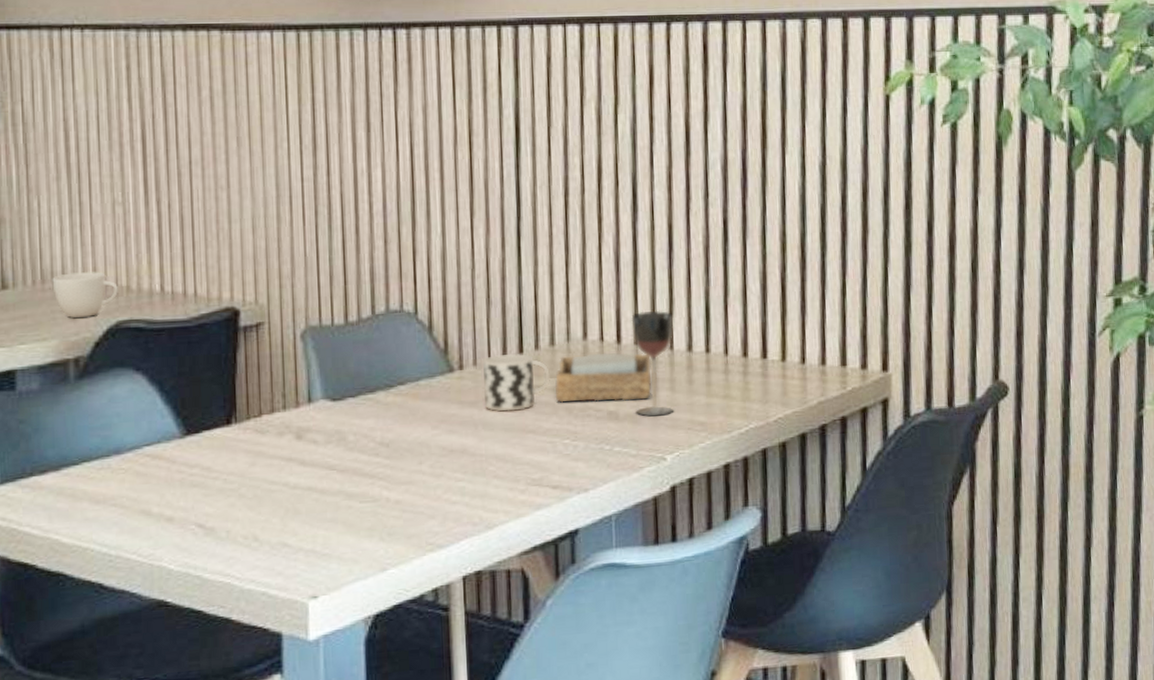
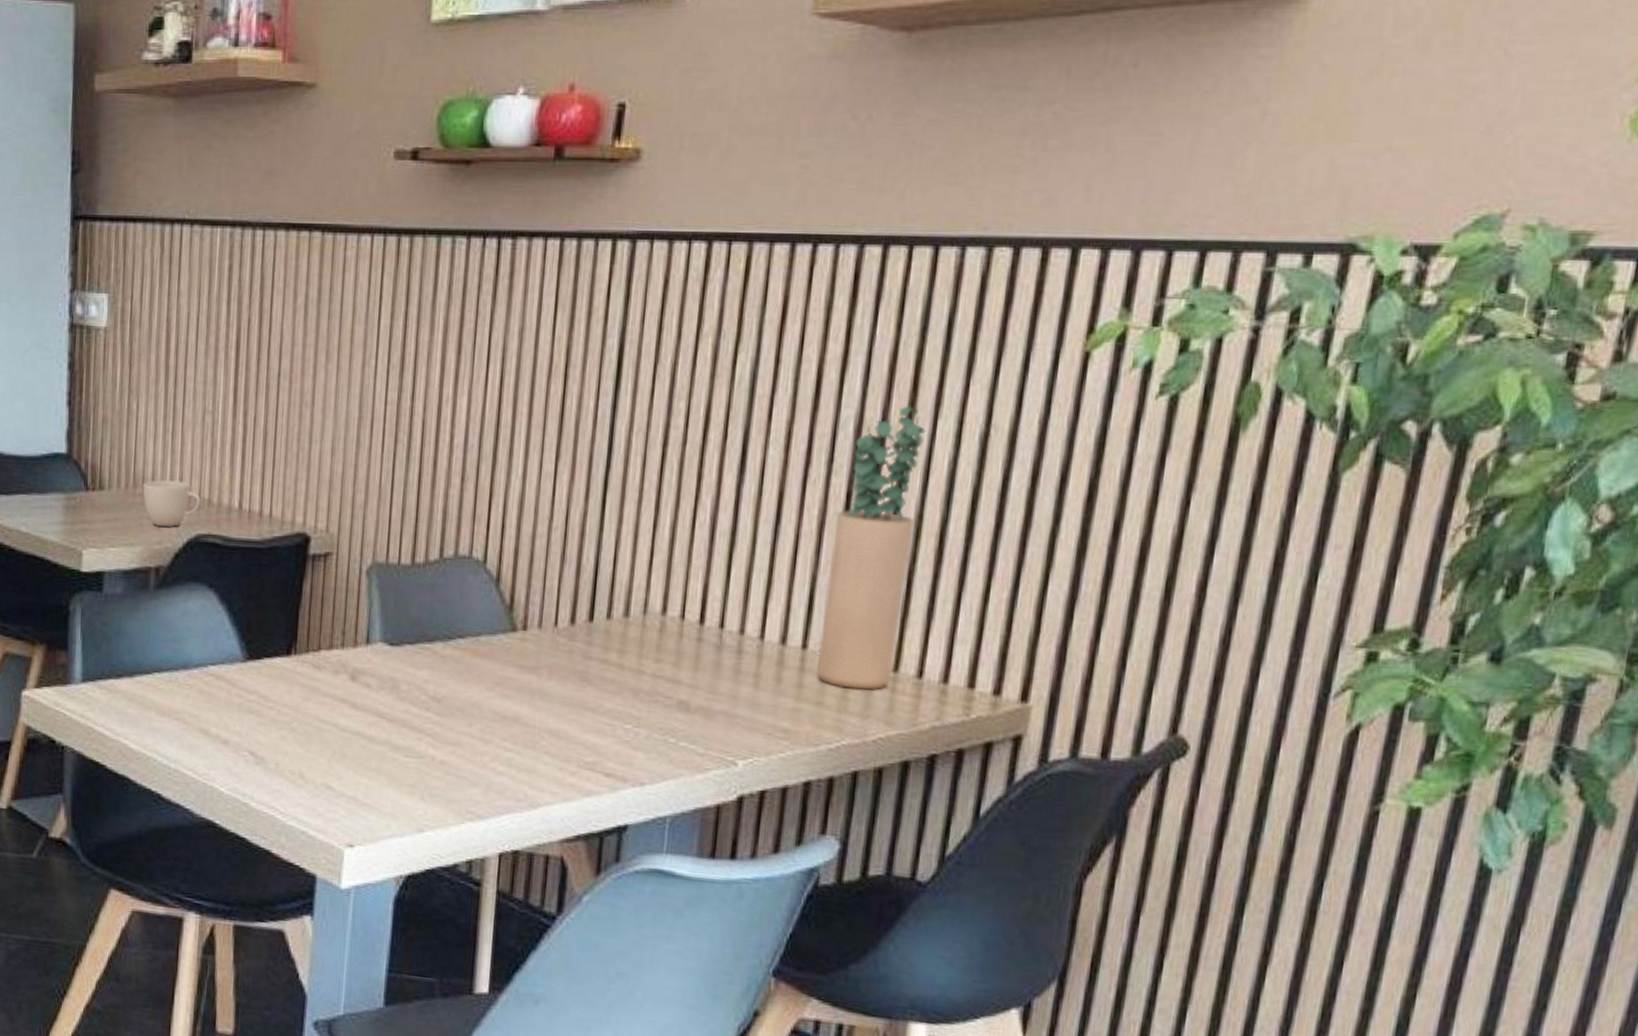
cup: present [483,353,550,412] -> none [545,619,620,684]
napkin holder: present [554,353,651,403] -> none [621,630,736,693]
wineglass: present [631,310,674,417] -> none [710,590,770,715]
vase: none [717,134,782,381] -> present [817,391,926,690]

